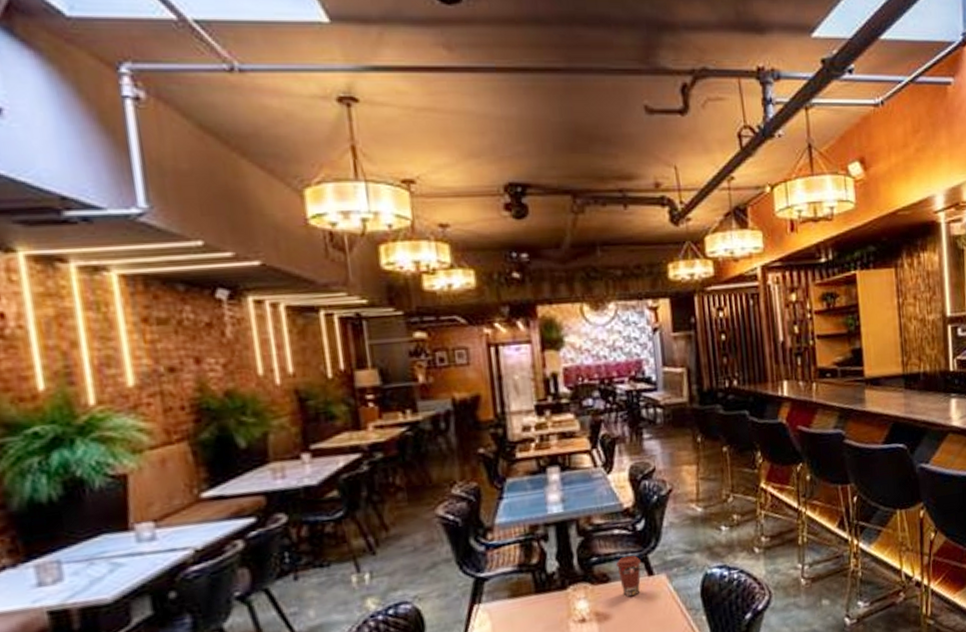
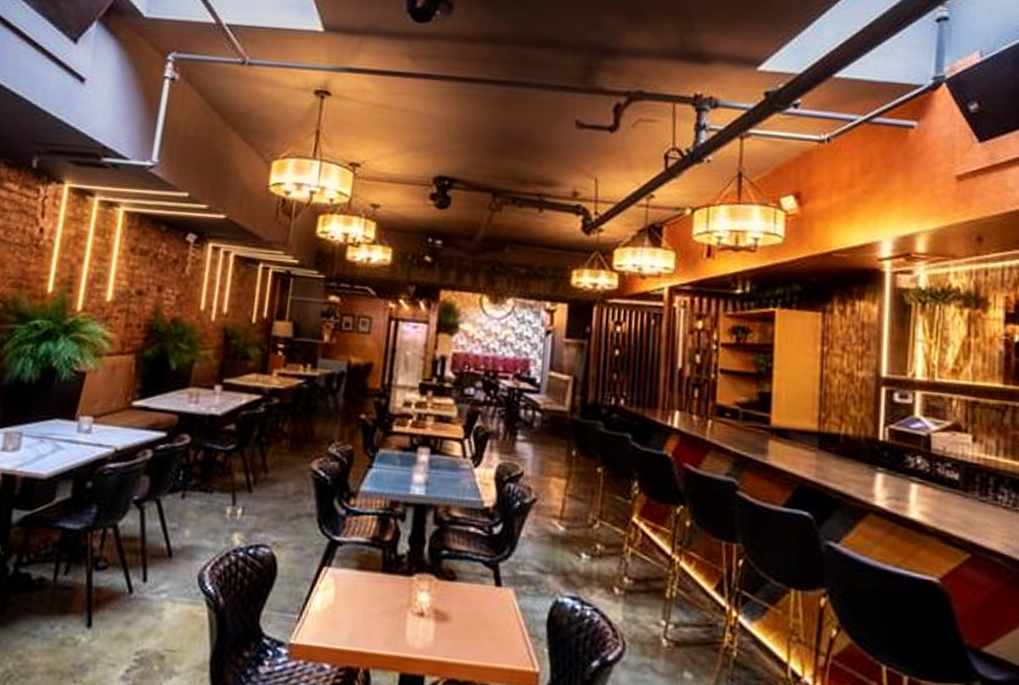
coffee cup: present [615,555,642,597] -> none [464,558,492,604]

